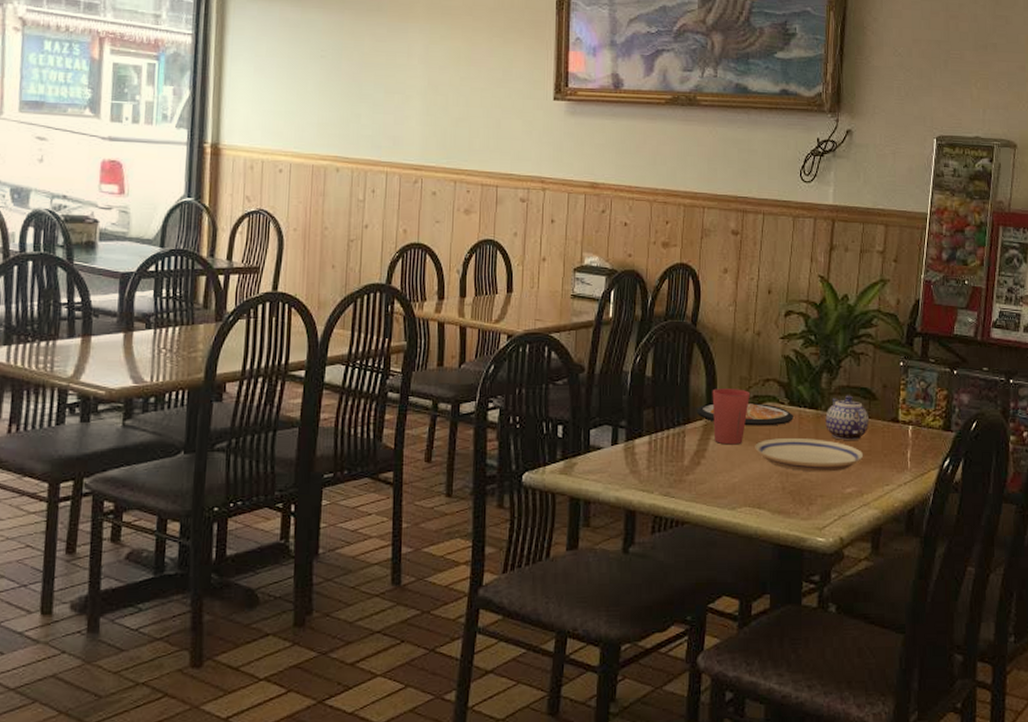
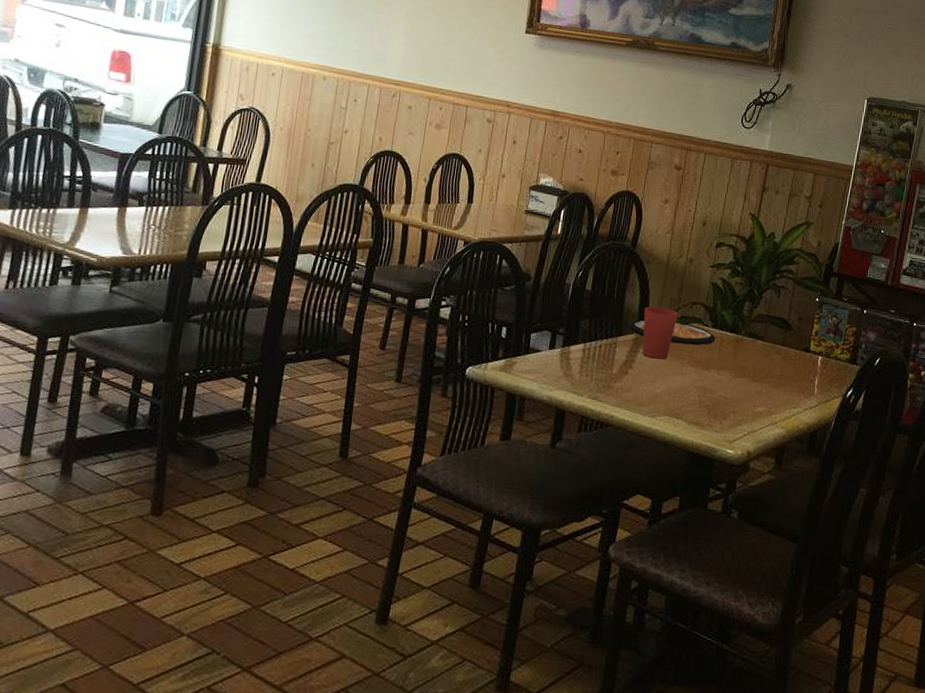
plate: present [755,438,864,472] -> none [678,356,776,392]
teapot: present [825,395,870,440] -> none [743,323,784,365]

